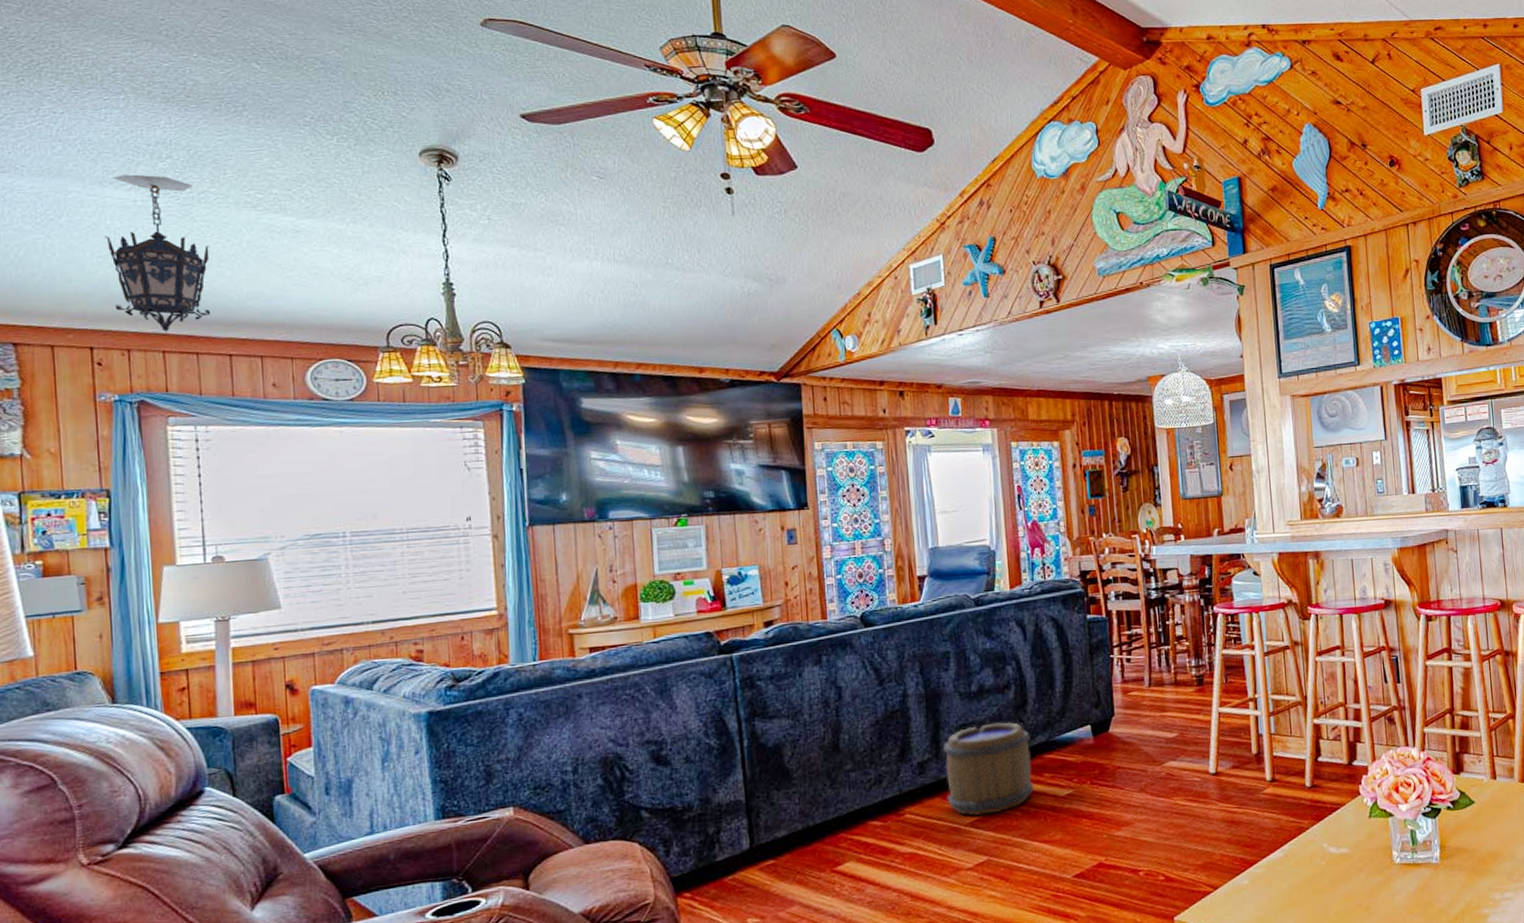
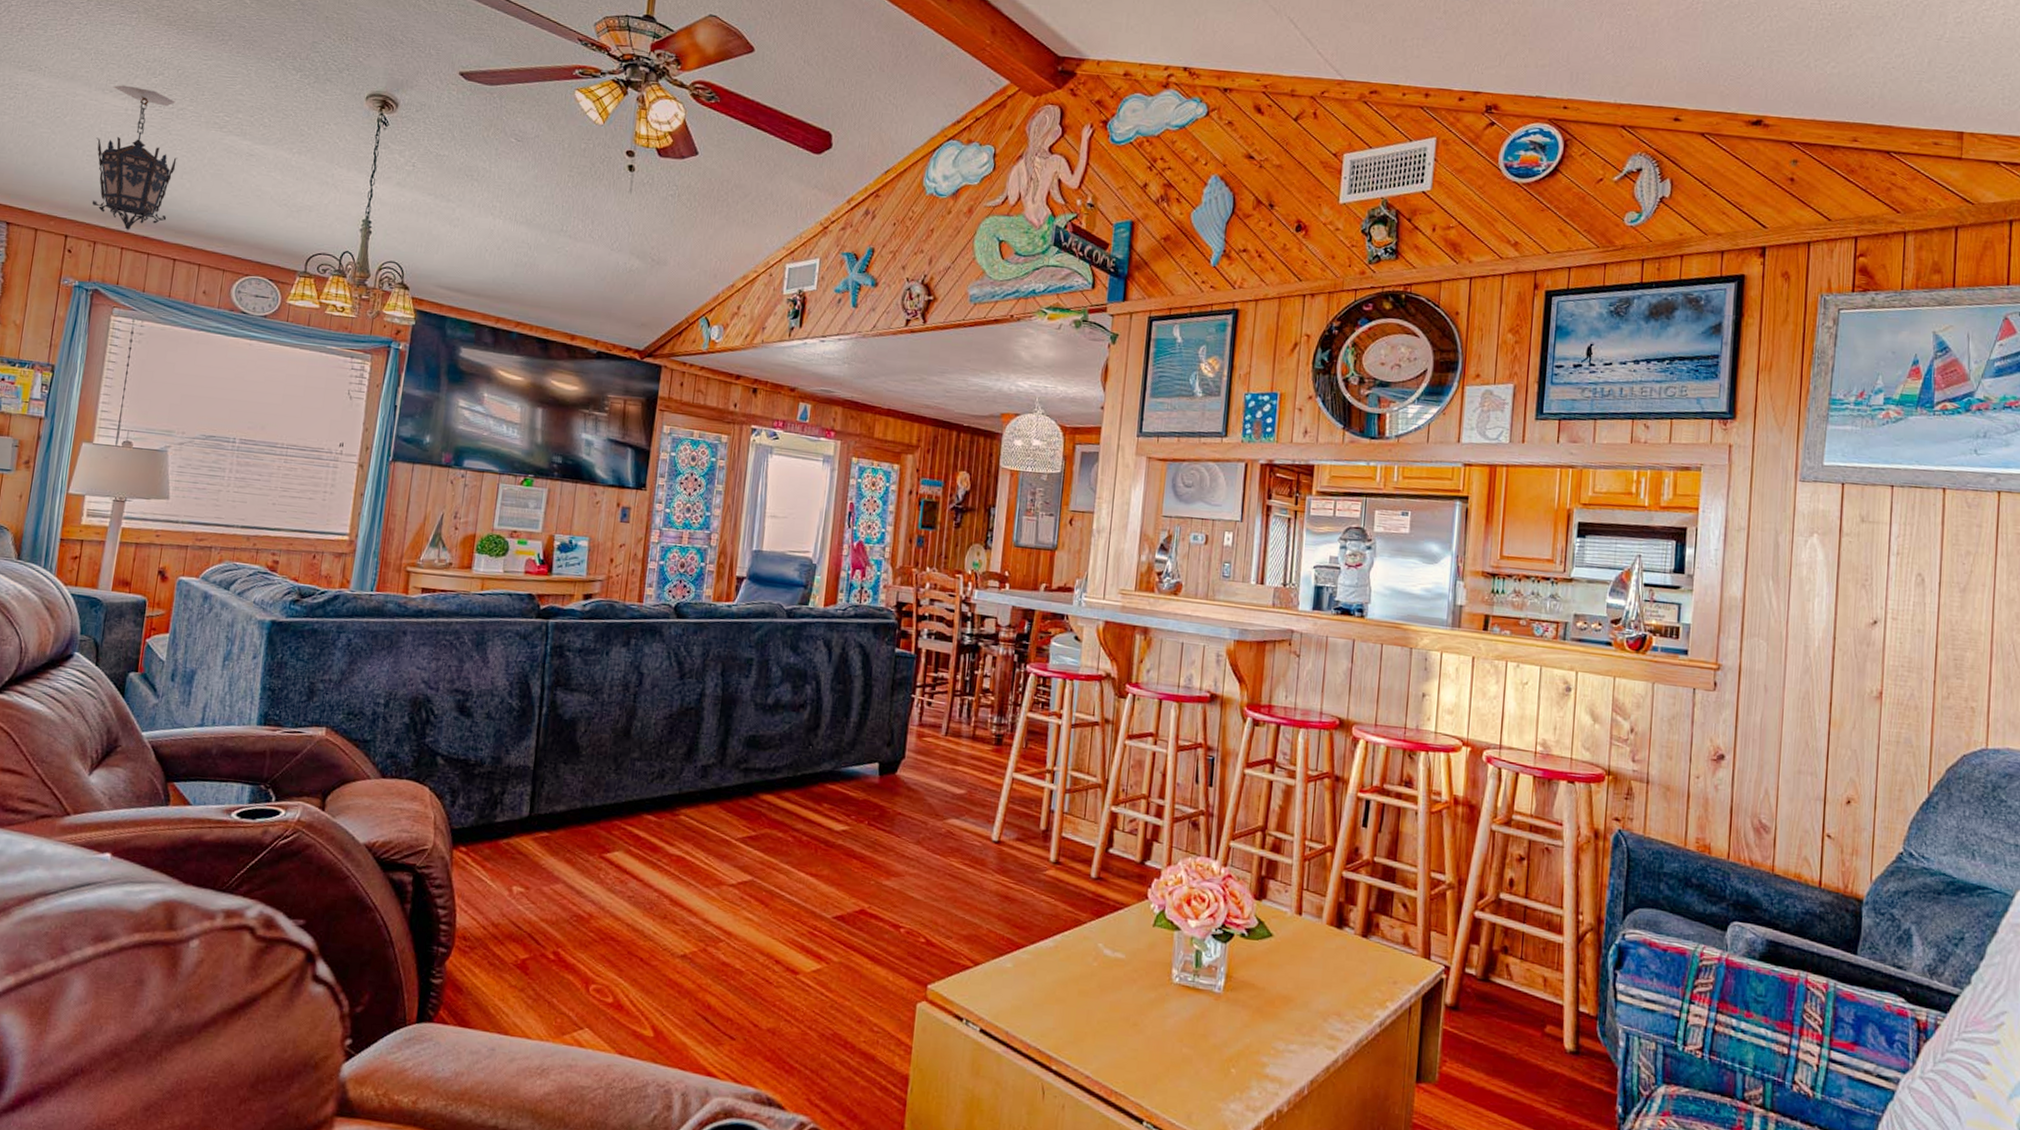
wooden barrel: present [942,722,1034,816] -> none [723,739,817,834]

